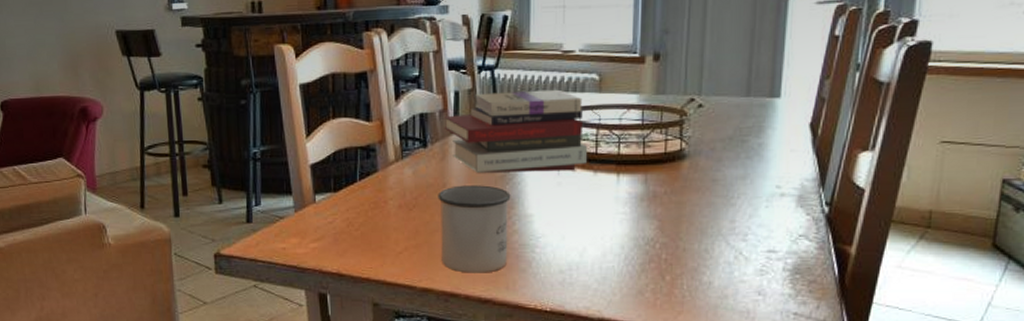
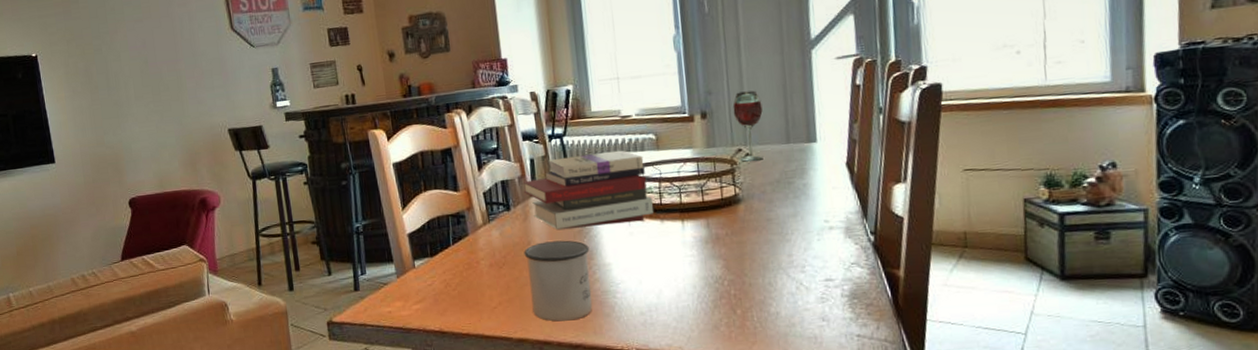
wineglass: none [690,33,725,113] -> present [732,90,763,162]

